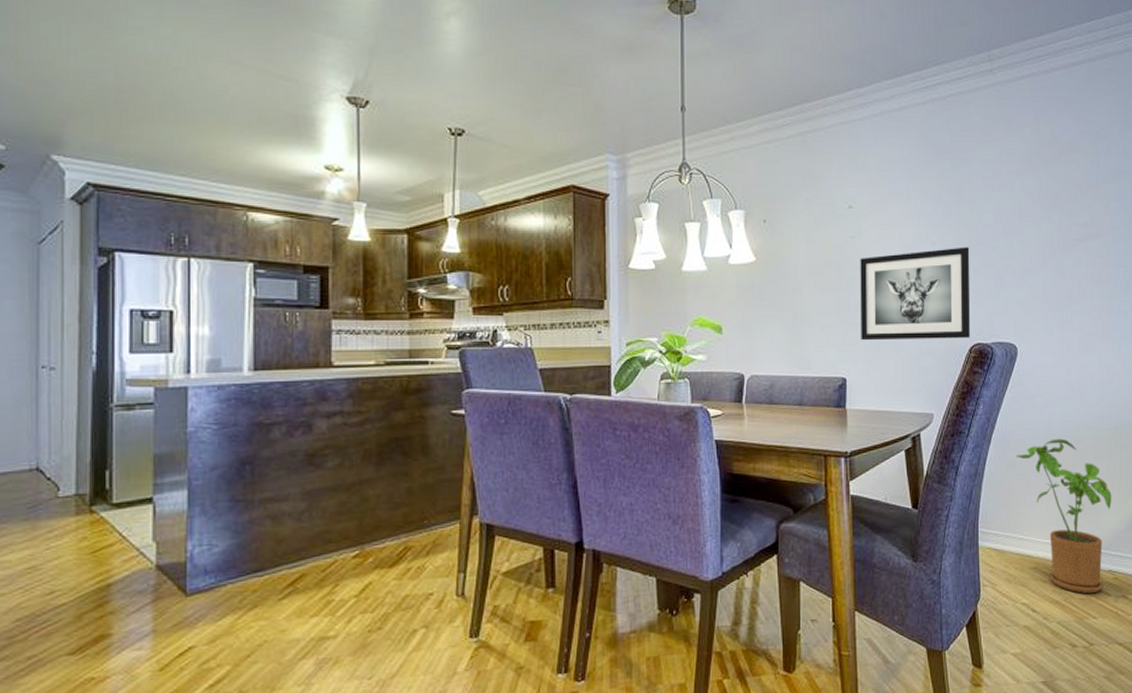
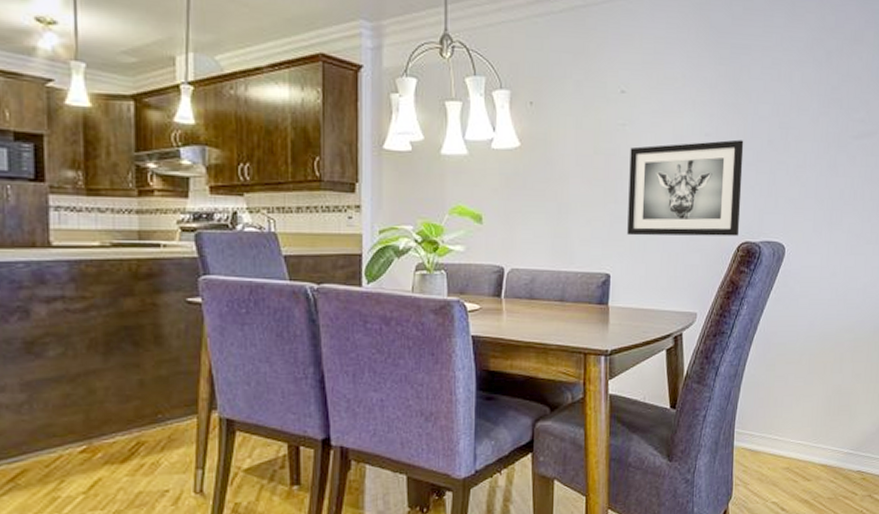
house plant: present [1016,438,1112,594] -> none [776,341,866,494]

